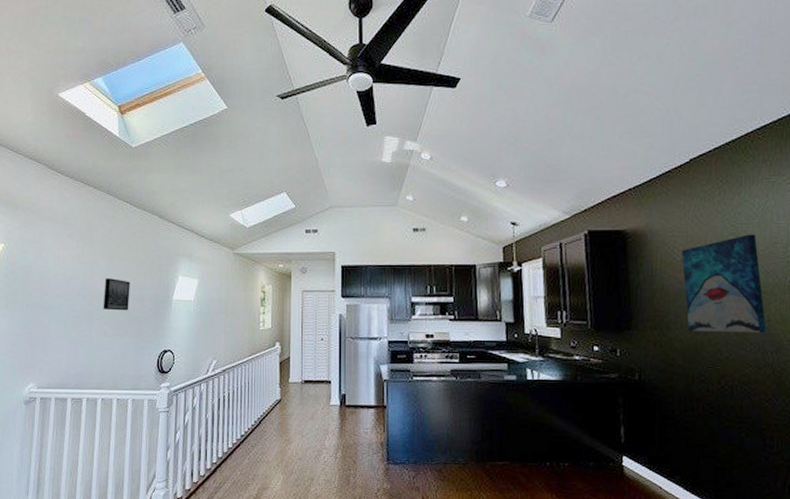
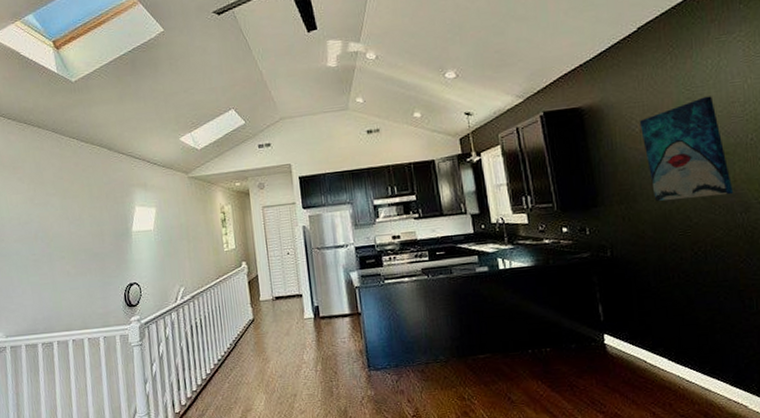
wall art: present [103,278,131,311] -> none [61,217,89,250]

